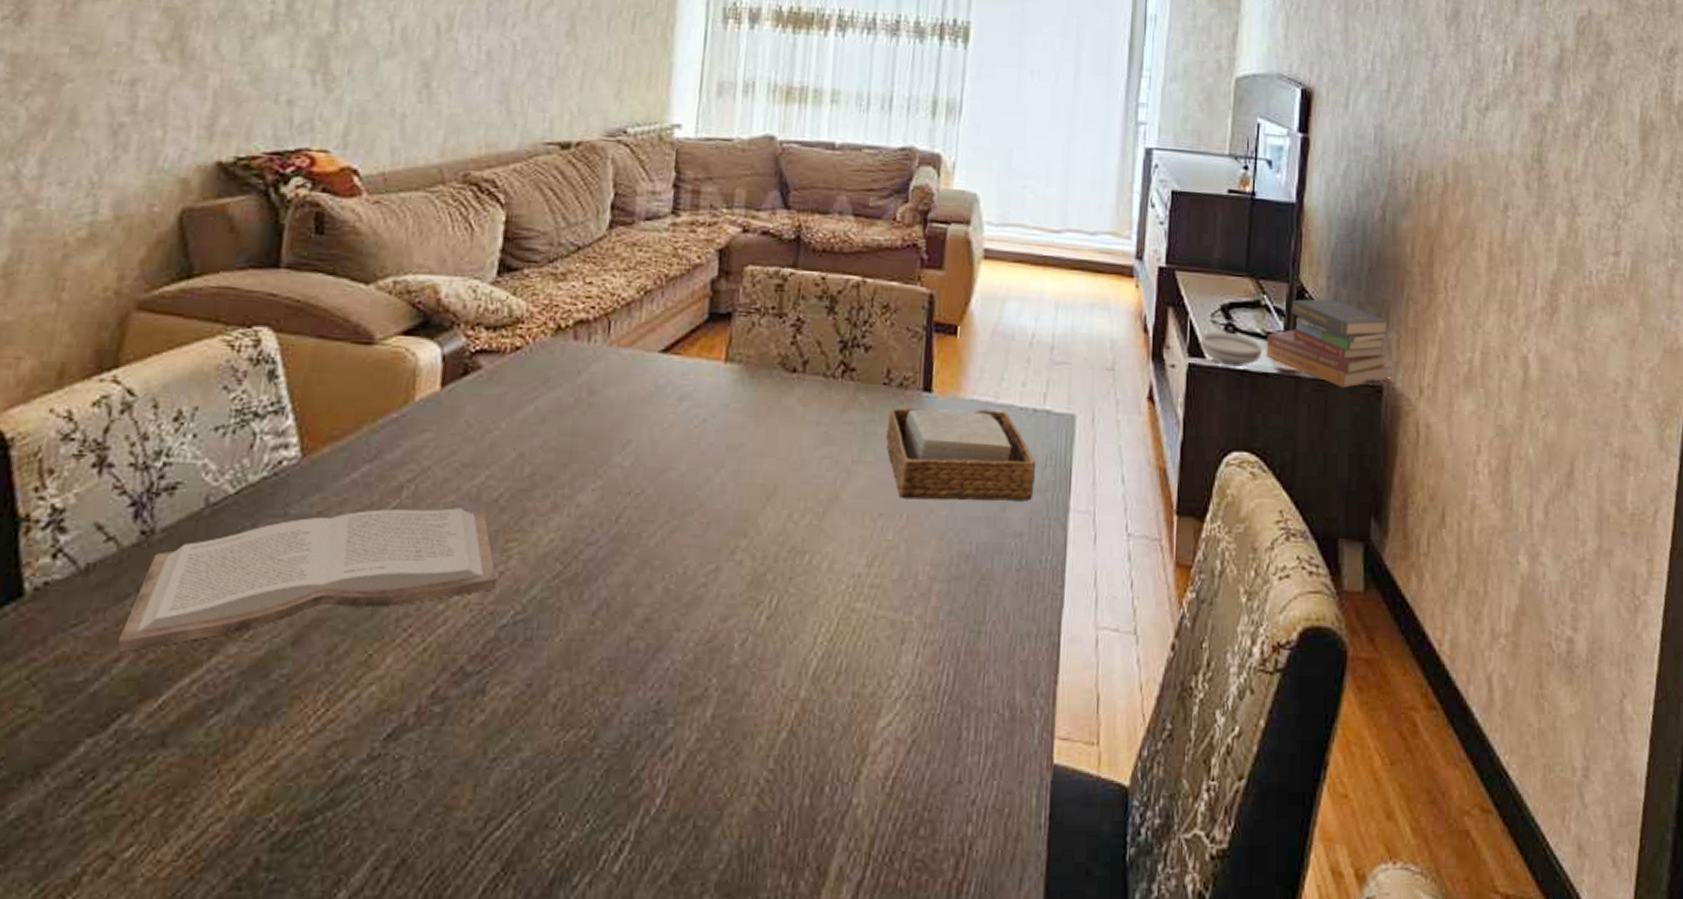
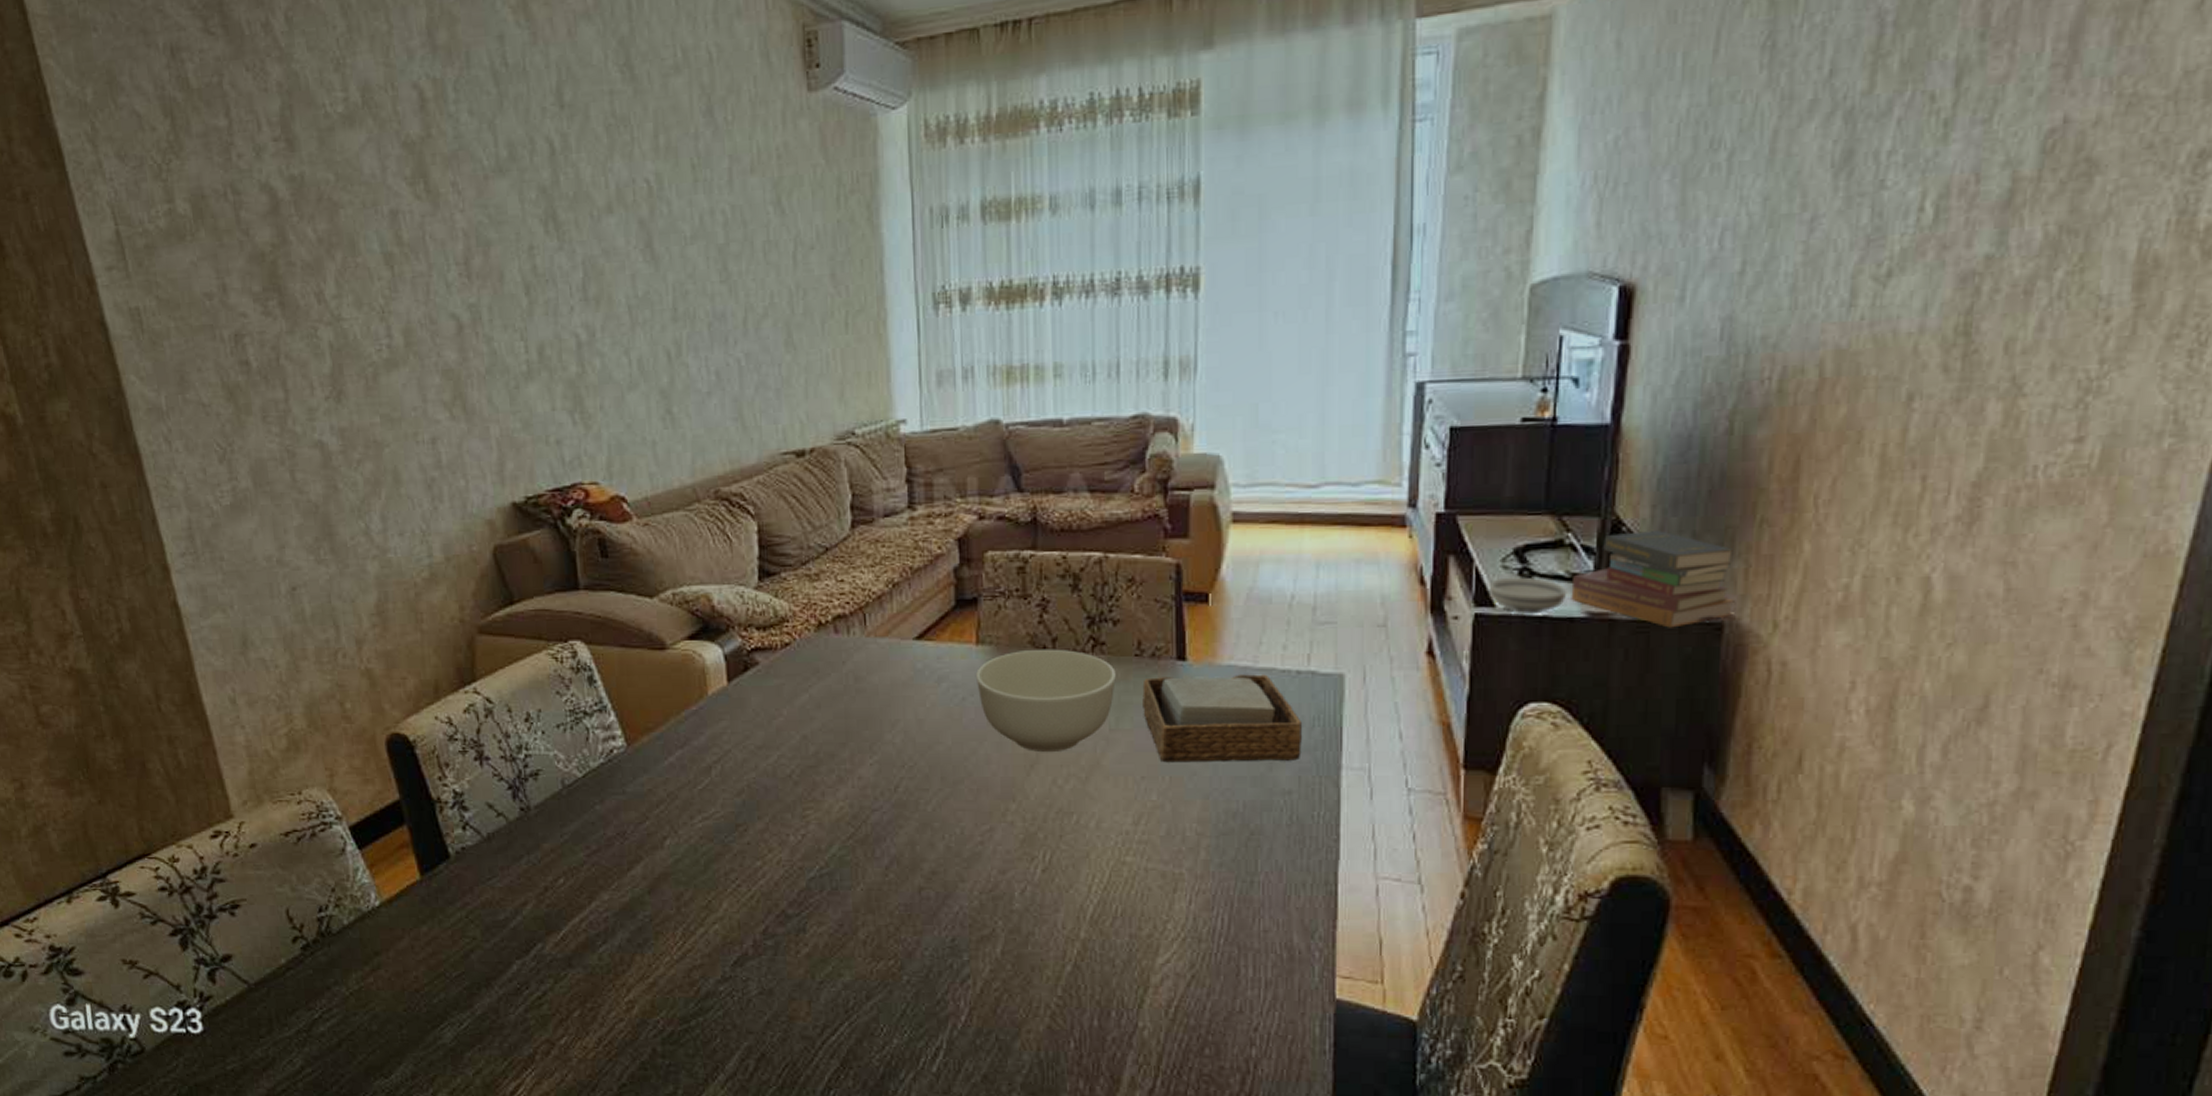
book: present [117,508,497,651] -> none [522,783,801,898]
bowl: none [719,371,863,484] -> present [975,649,1116,753]

